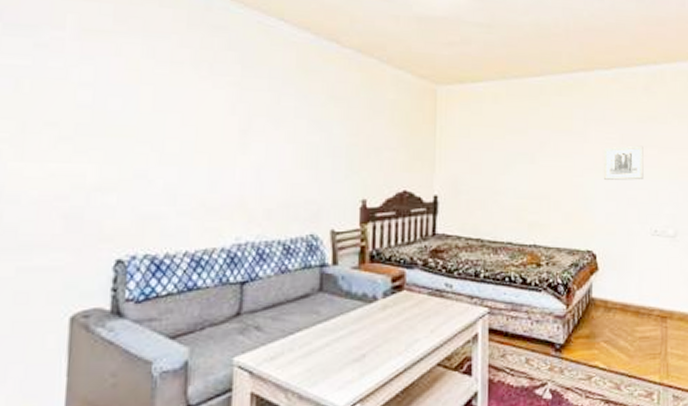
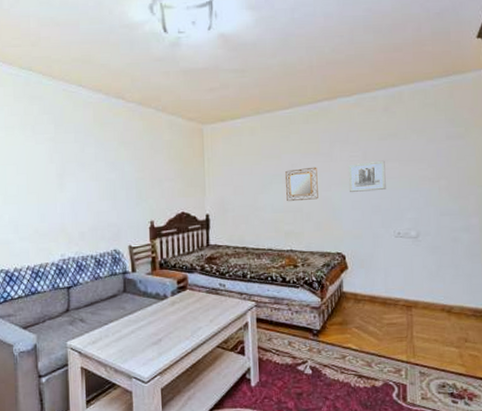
home mirror: none [532,147,569,187] -> present [285,167,318,202]

